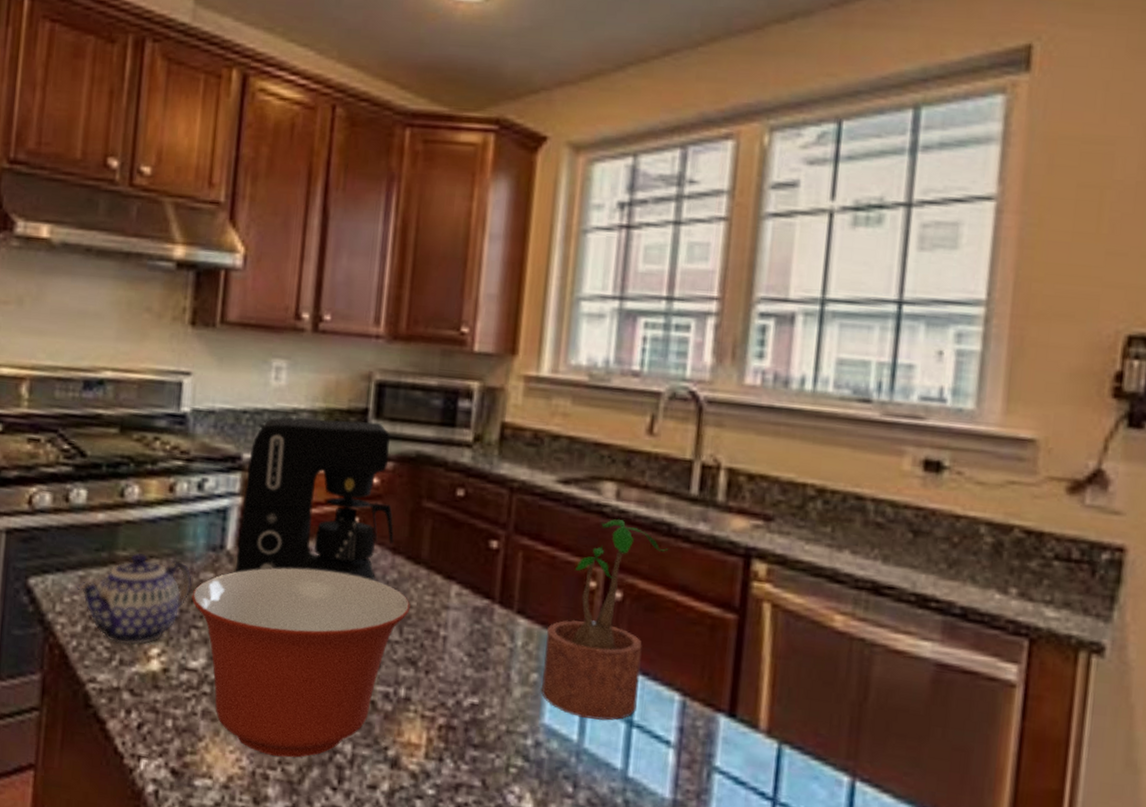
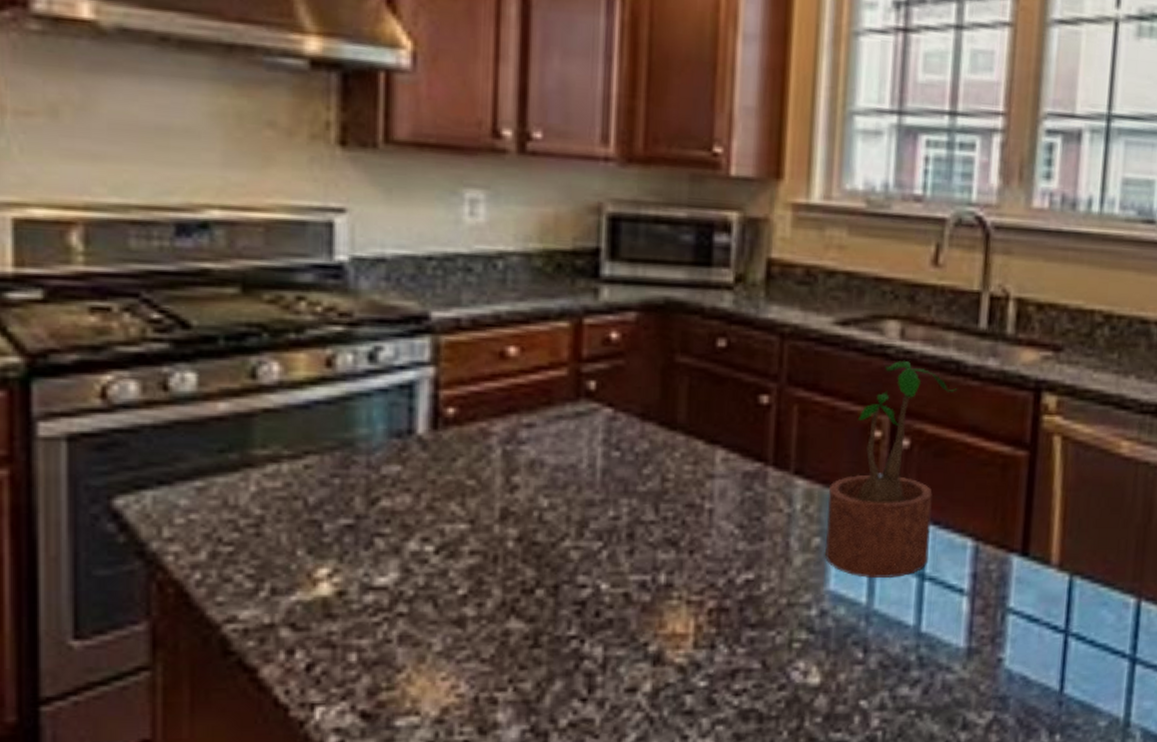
teapot: present [76,553,192,646] -> none [193,450,370,569]
mixing bowl: present [191,568,410,758] -> none [372,447,667,675]
coffee maker: present [236,417,394,582] -> none [431,262,642,462]

